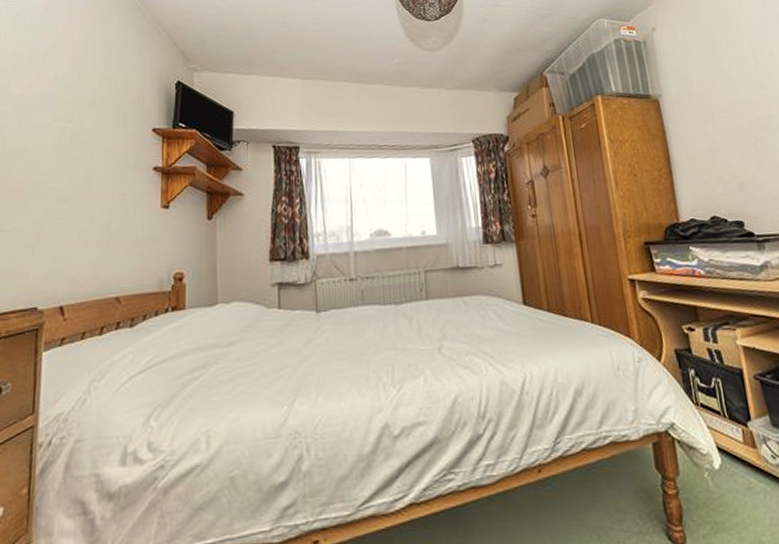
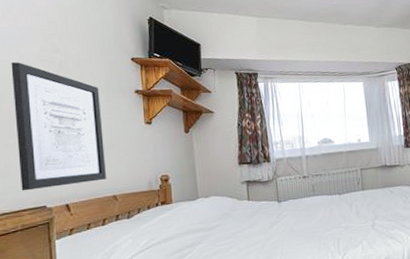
wall art: none [11,134,113,288] -> present [11,62,106,191]

